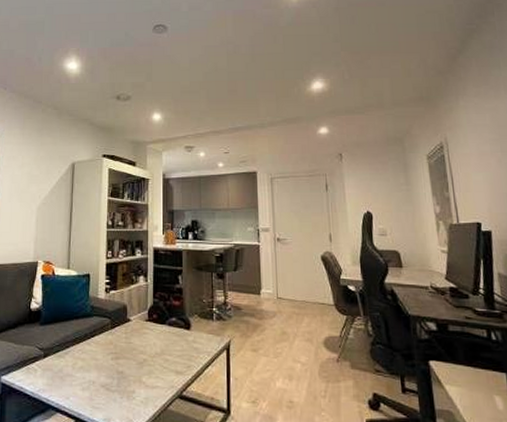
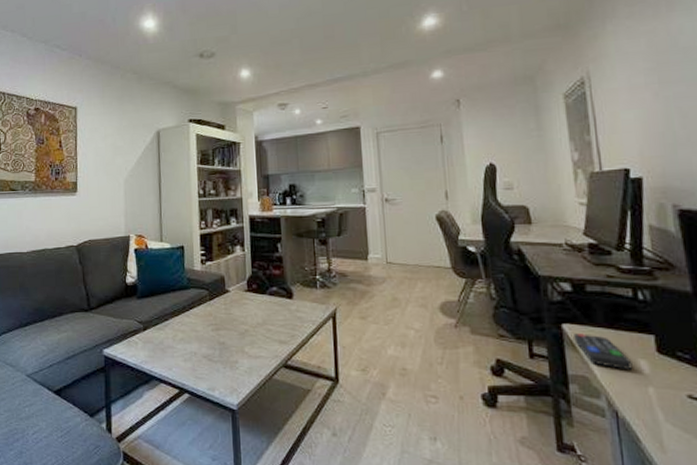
remote control: none [439,370,490,406] -> present [574,333,633,371]

